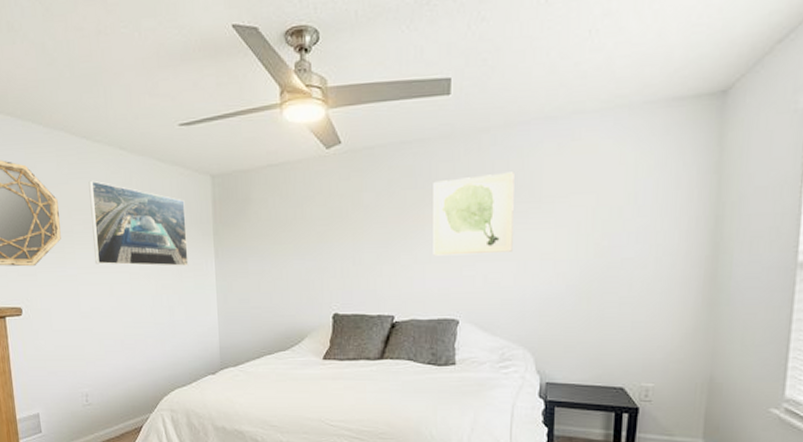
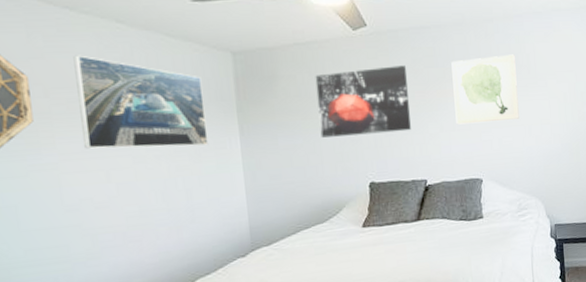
wall art: none [286,187,381,264] -> present [315,65,411,138]

